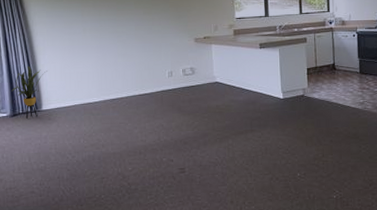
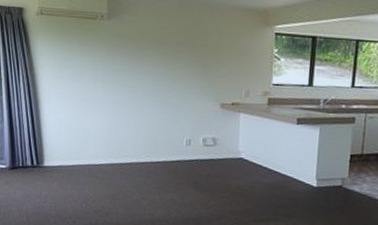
house plant: present [11,65,47,119] -> none [12,114,52,174]

